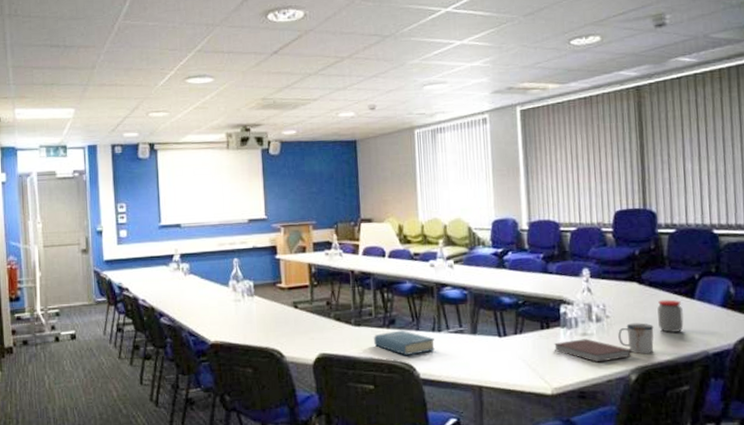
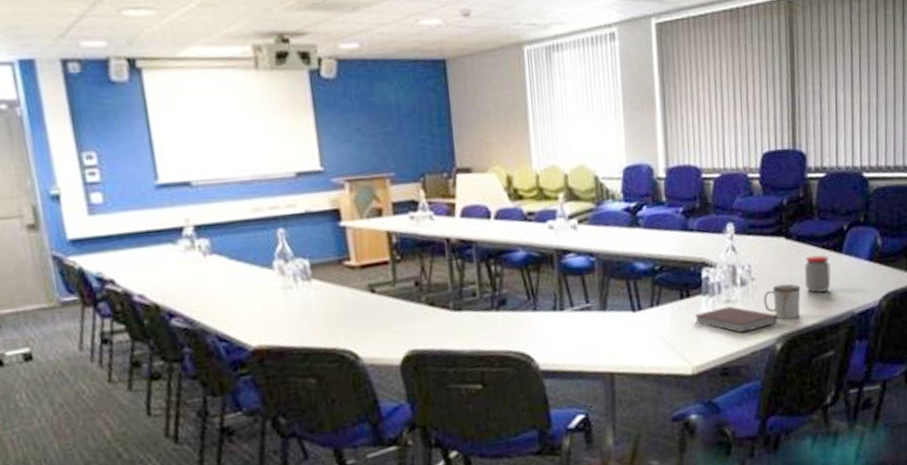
hardback book: present [374,330,435,356] -> none [479,311,557,344]

